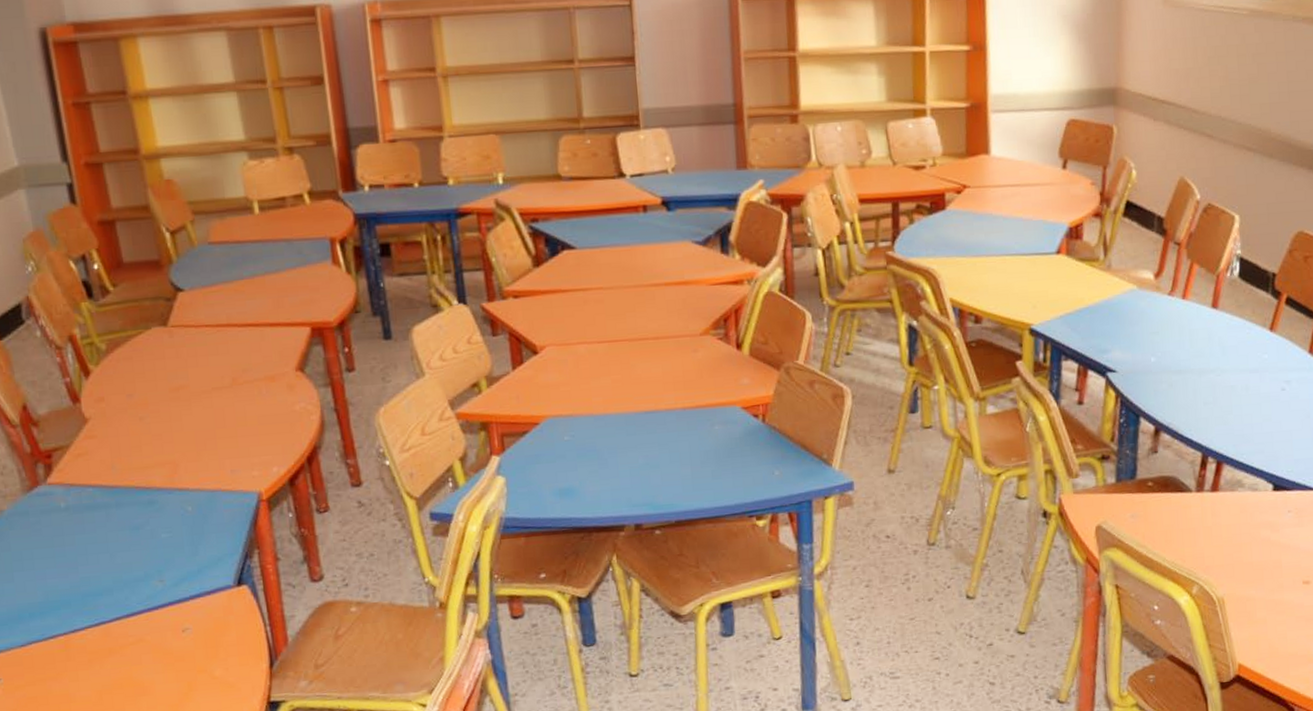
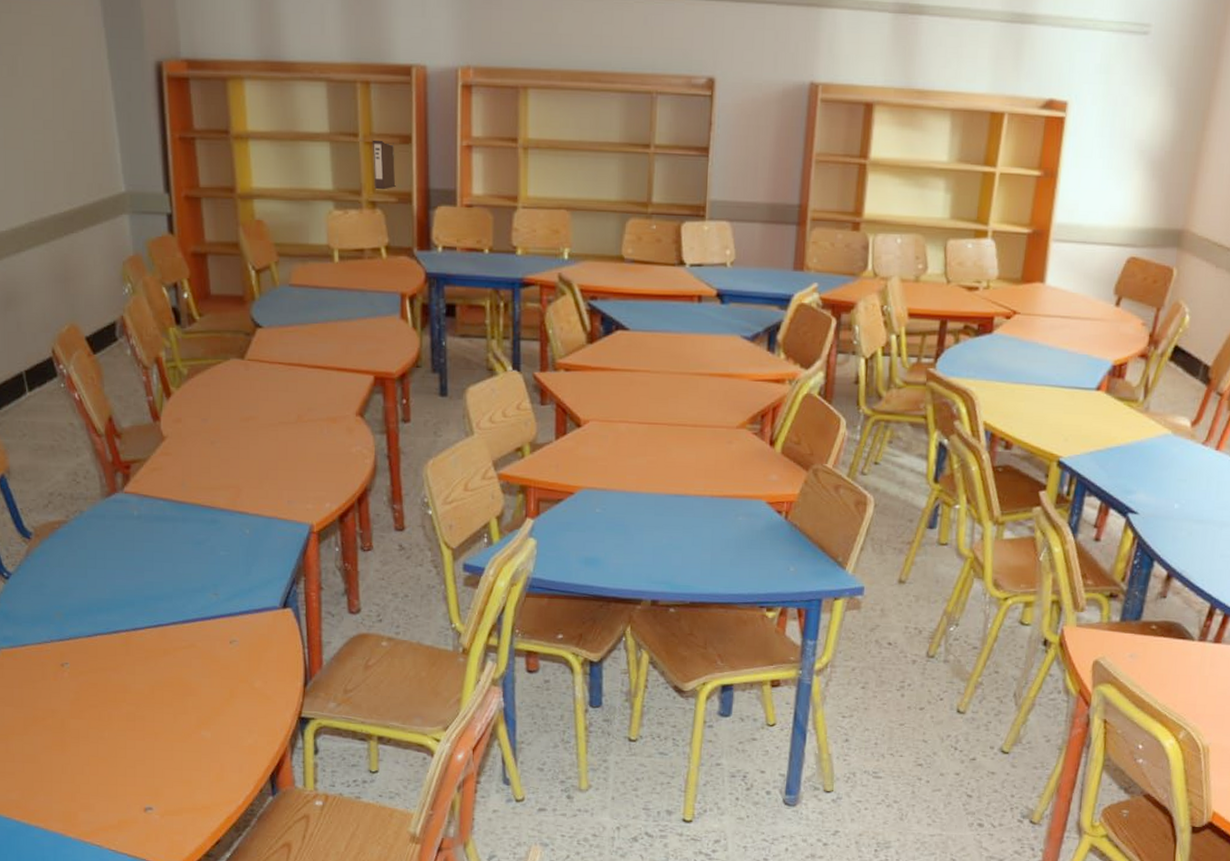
binder: none [283,85,311,135] -> present [373,141,395,190]

